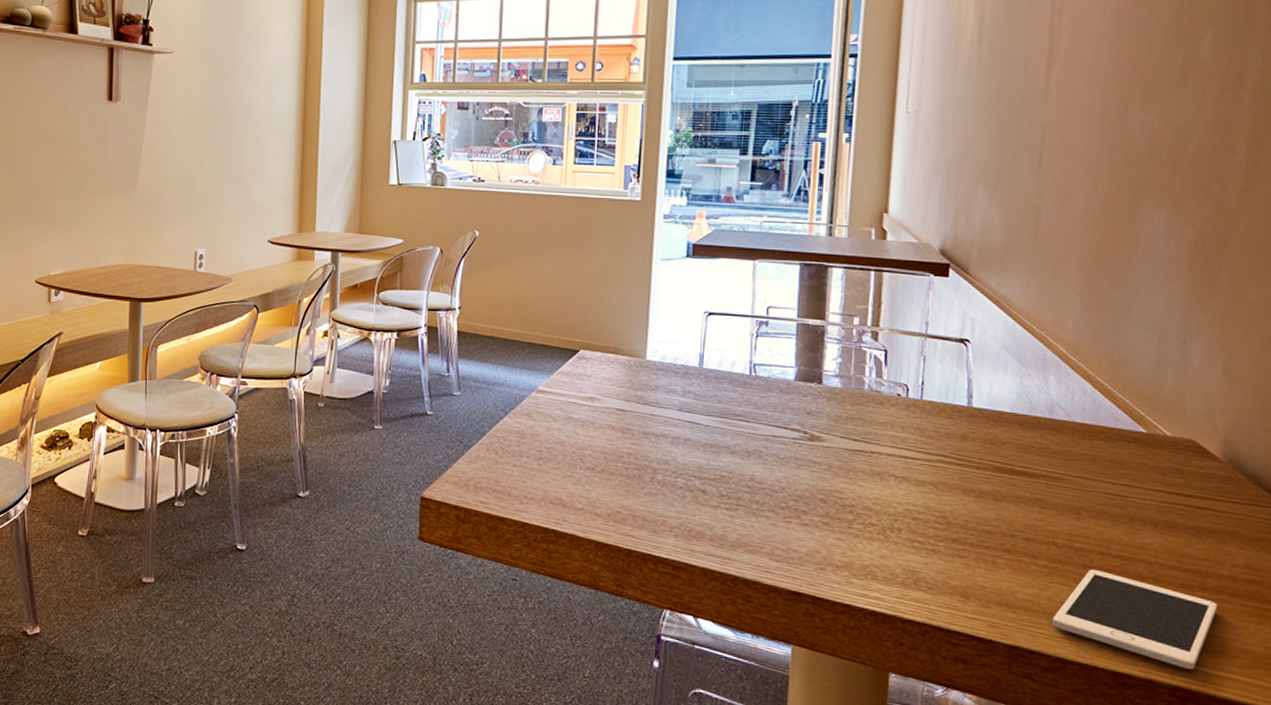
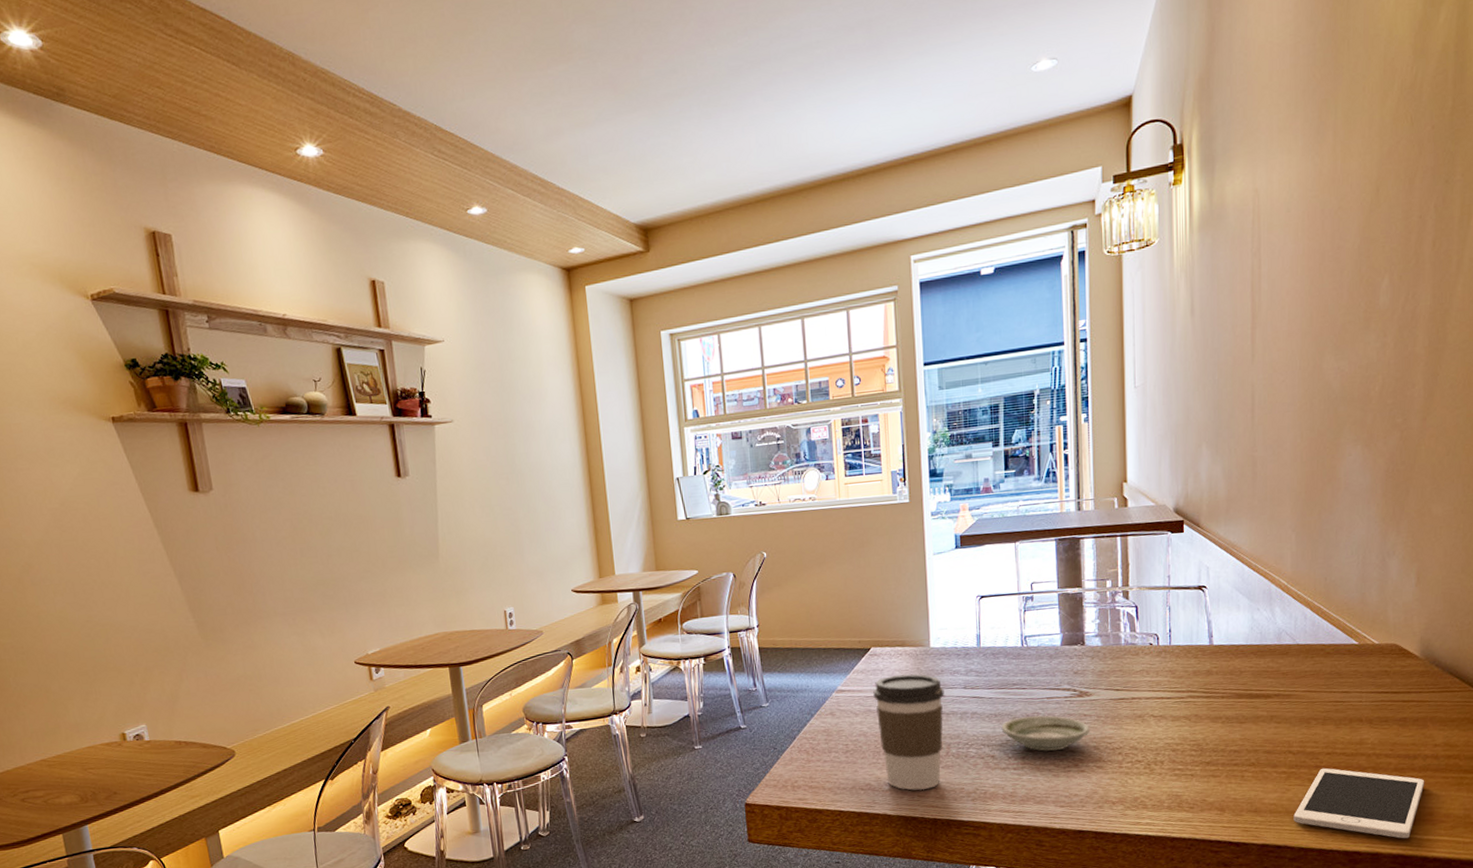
coffee cup: none [576,383,657,516] -> present [873,674,944,791]
saucer: none [716,453,818,496] -> present [1001,715,1090,751]

